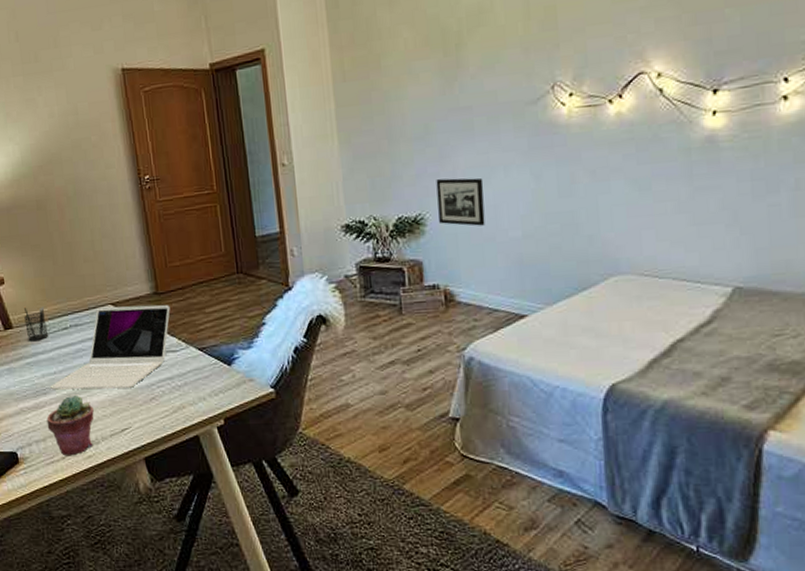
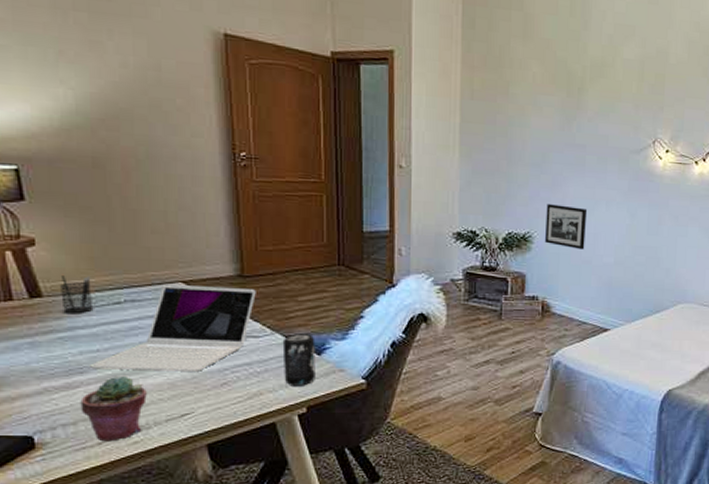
beverage can: none [196,345,229,398] -> present [282,334,315,386]

